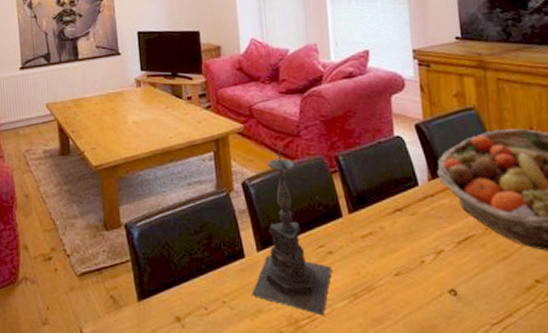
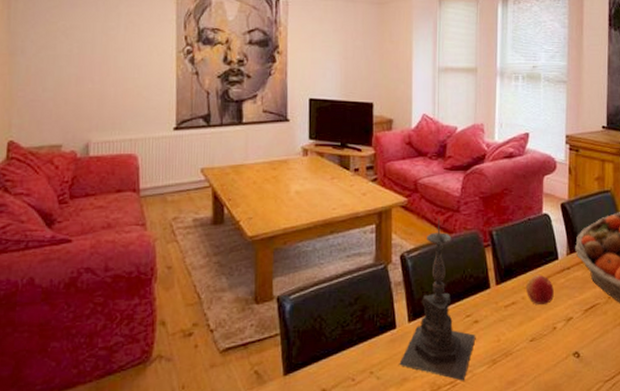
apple: none [383,202,418,235] -> present [525,274,554,304]

